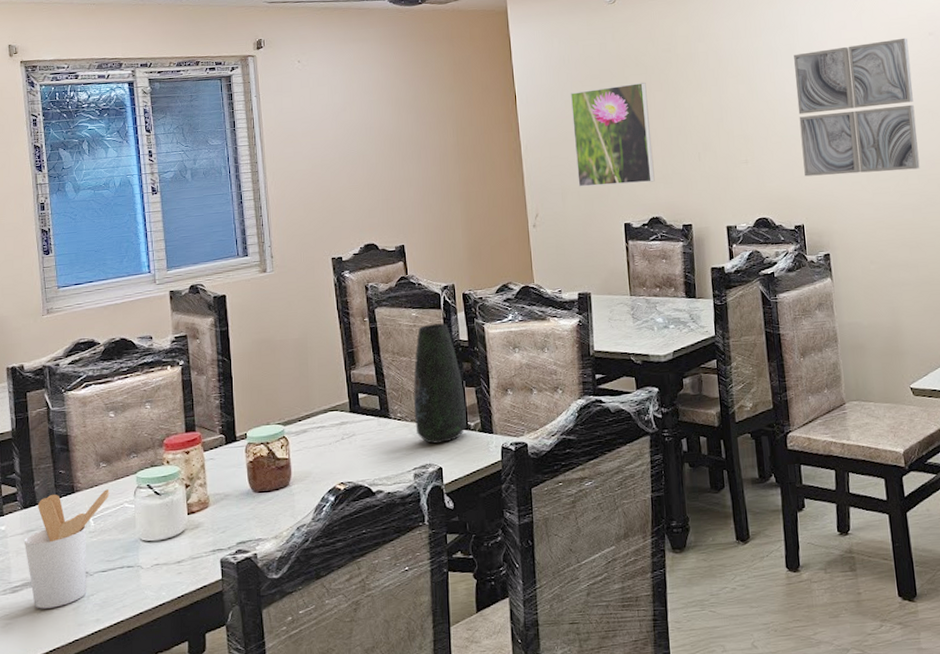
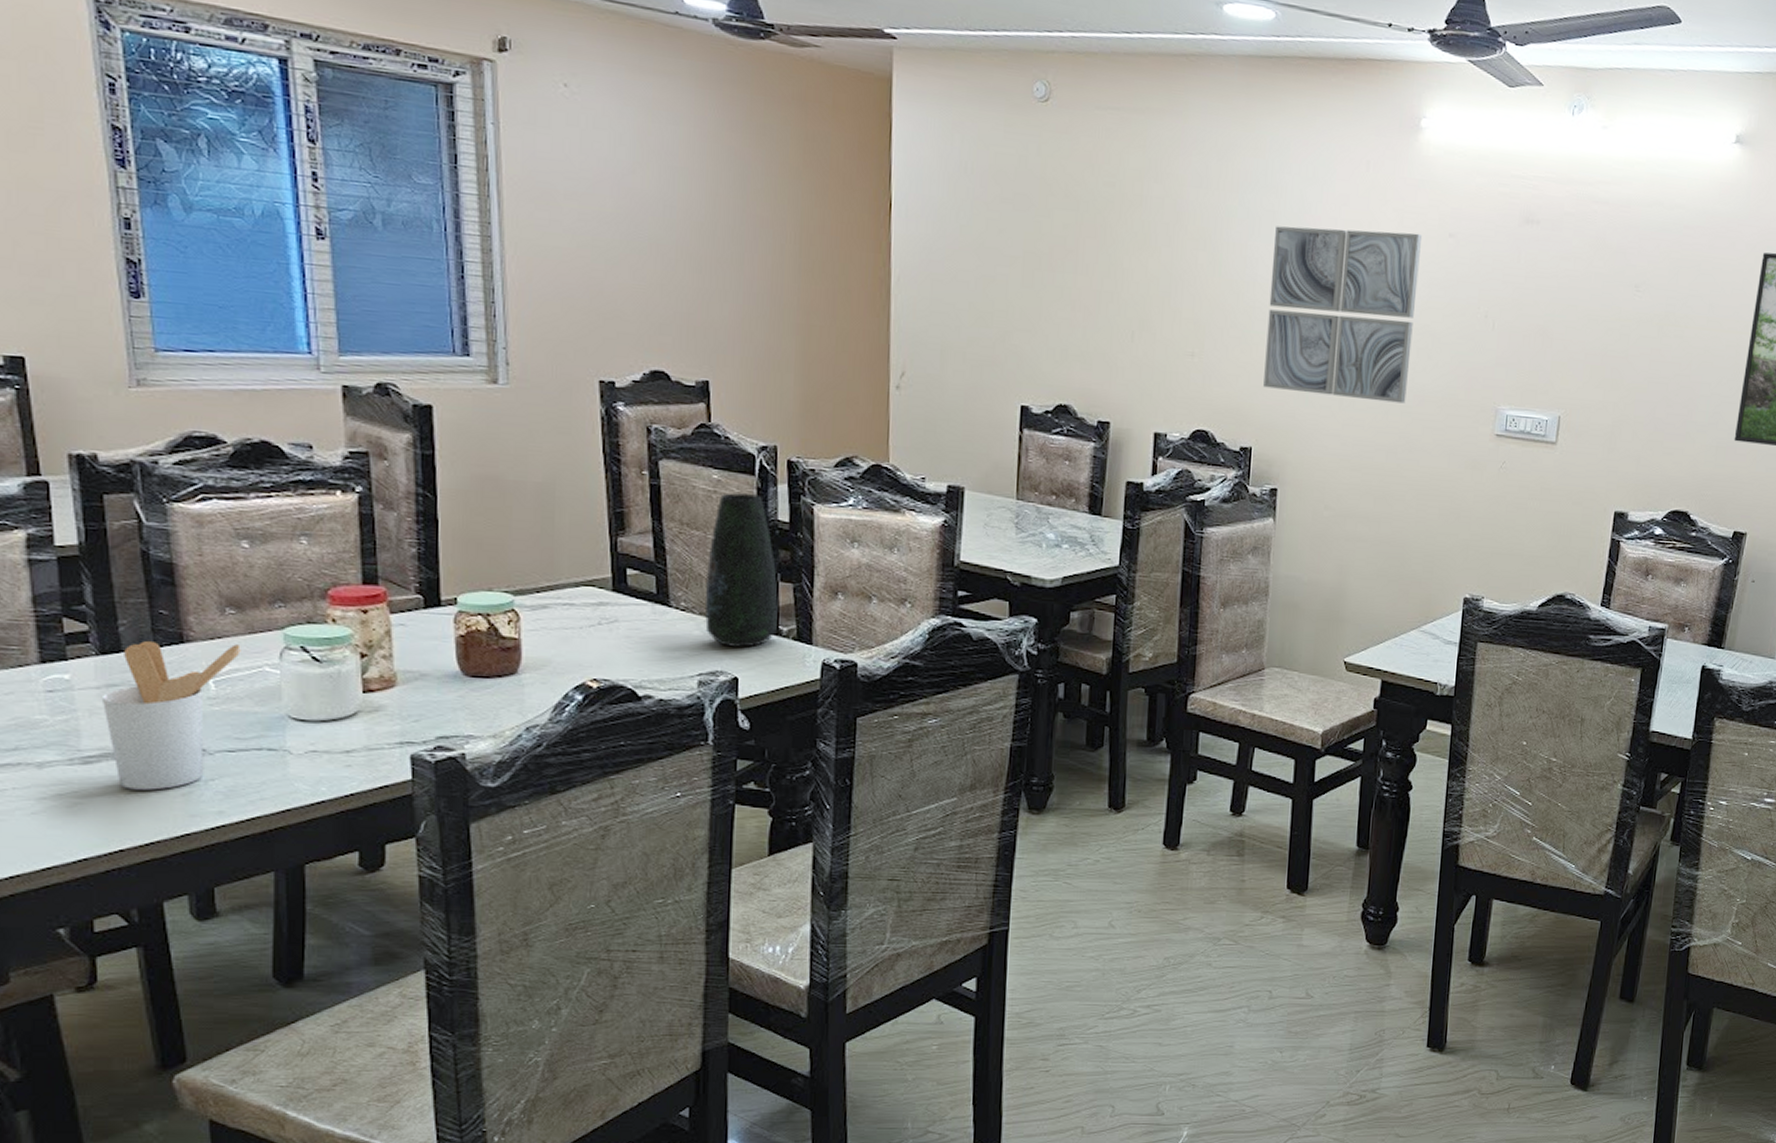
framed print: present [570,82,655,187] -> none [965,216,1075,358]

